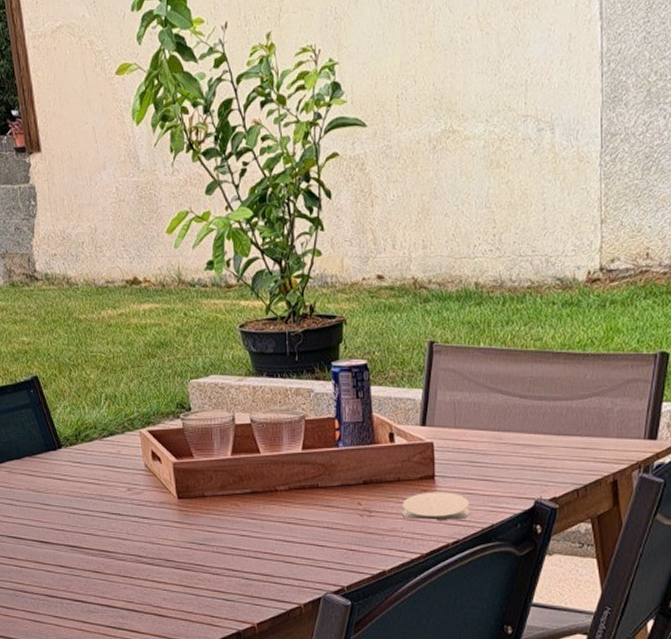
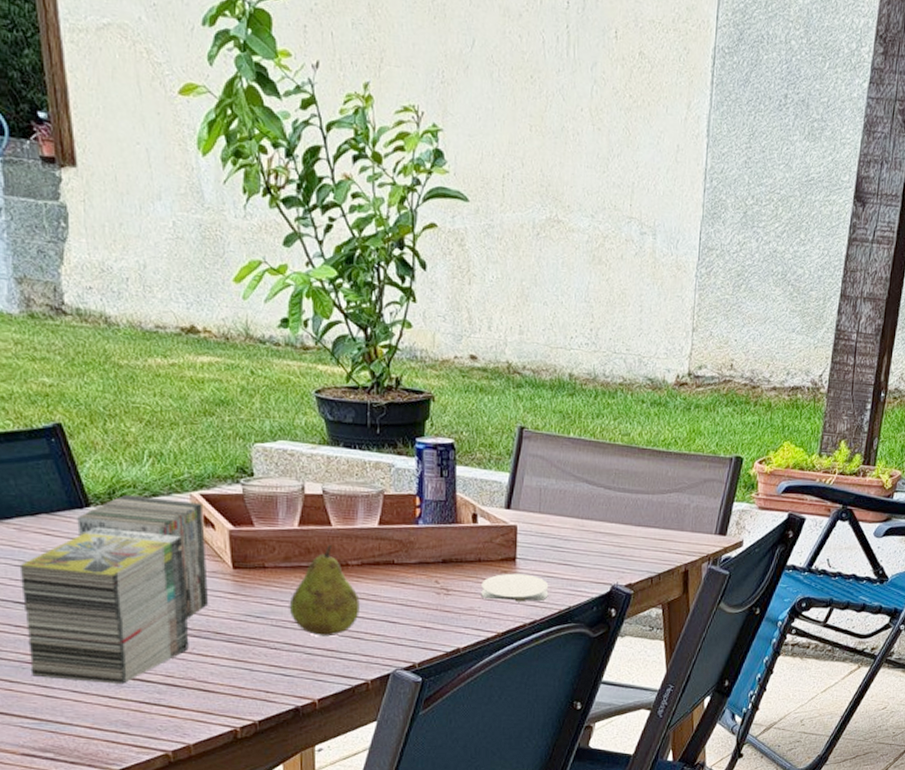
magazine: none [11,435,159,610] -> present [19,494,209,684]
fruit: none [227,471,290,562] -> present [289,544,360,637]

